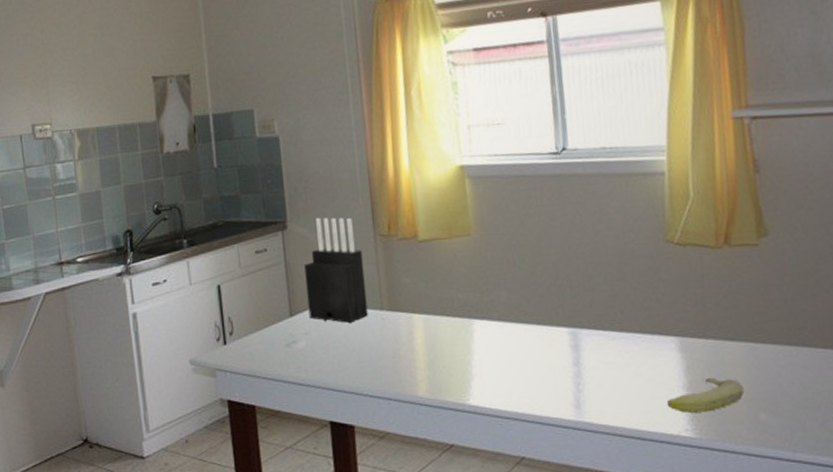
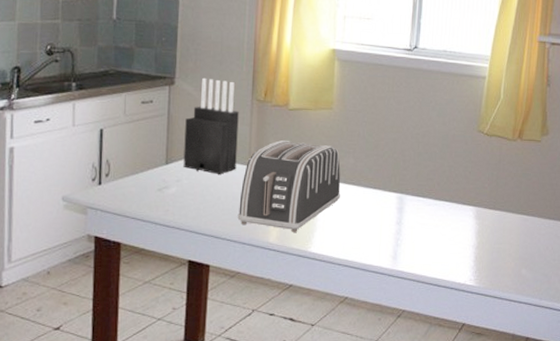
toaster: none [377,277,497,383] -> present [237,140,340,232]
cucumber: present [667,377,745,413] -> none [460,240,515,267]

